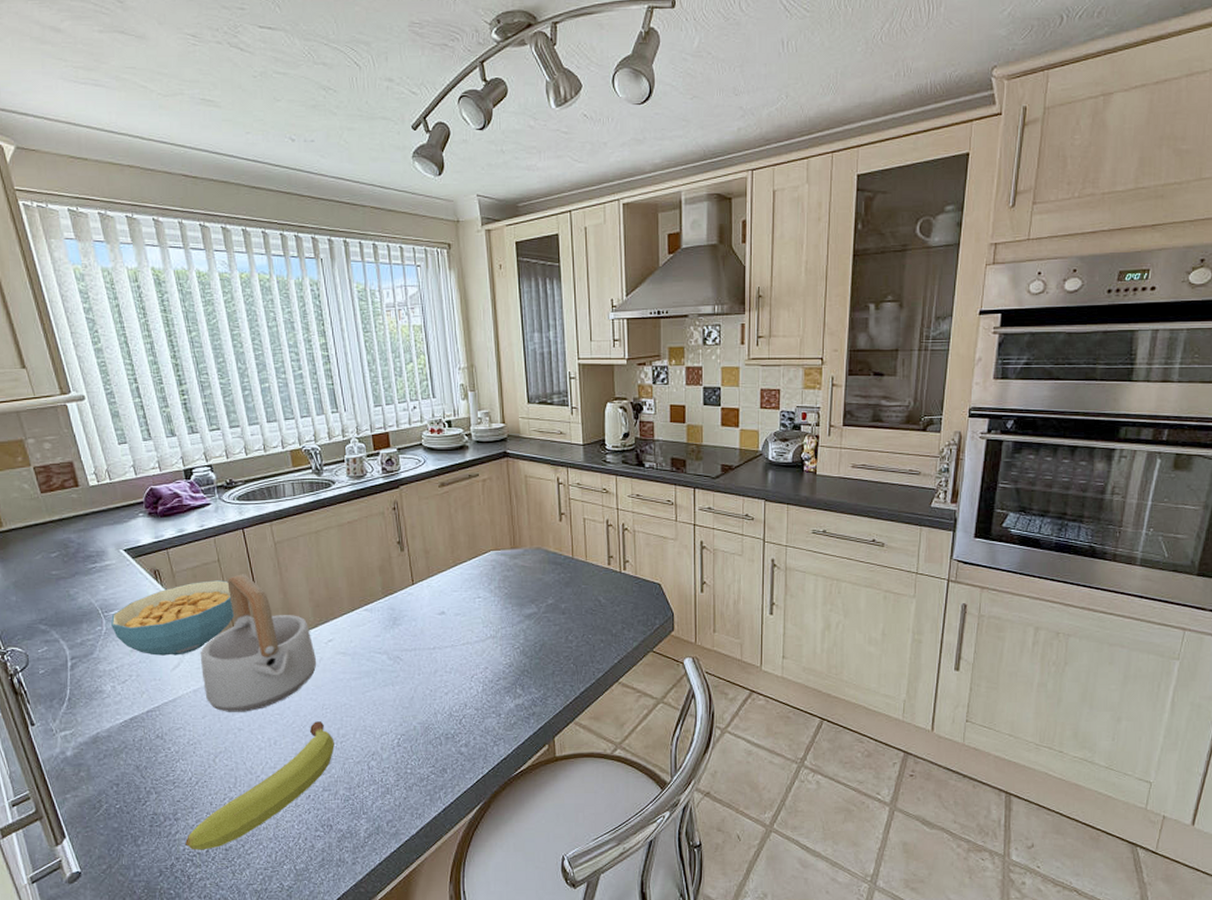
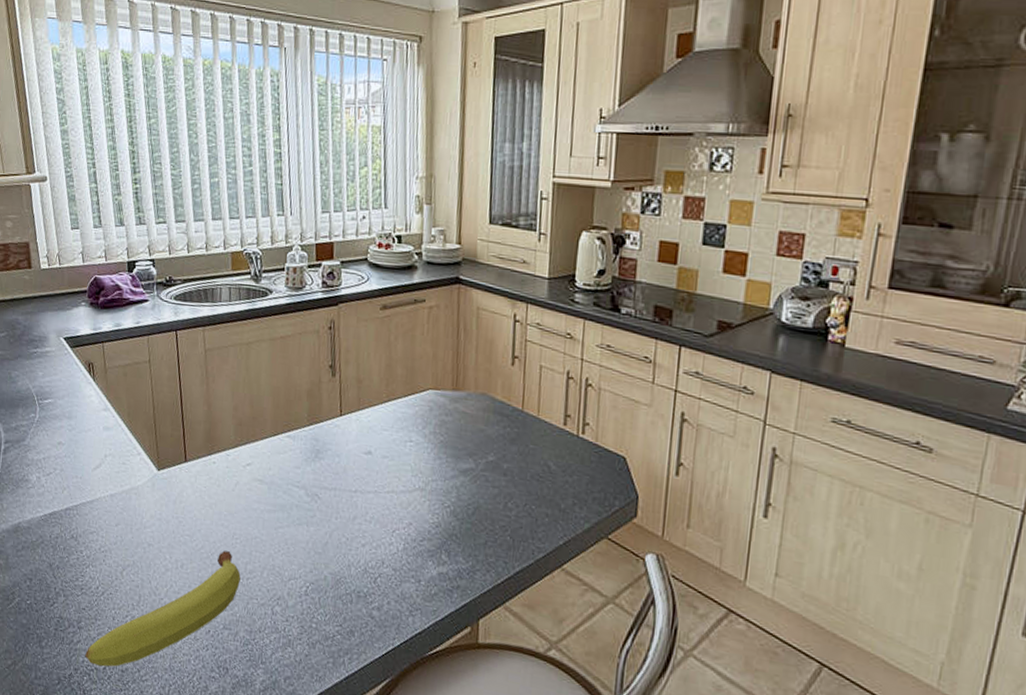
cereal bowl: present [111,580,235,656] -> none [44,381,158,456]
teapot: present [201,574,317,712] -> none [120,378,233,528]

